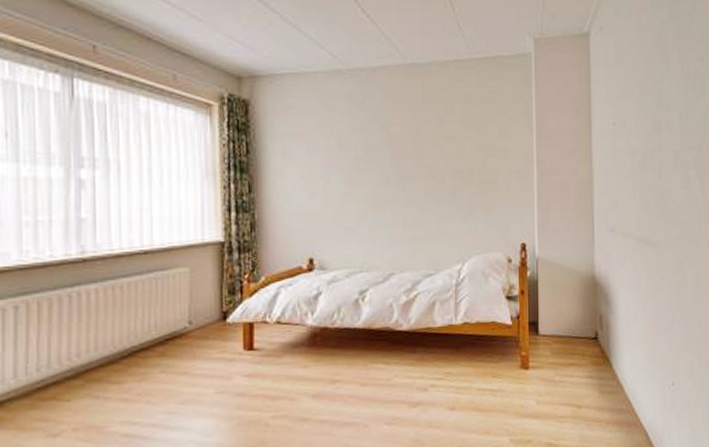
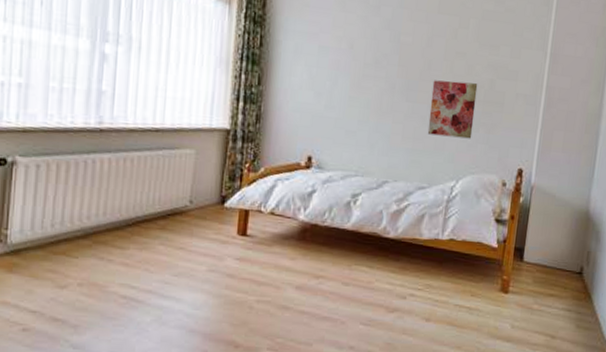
wall art: none [426,165,472,221] -> present [427,80,478,139]

